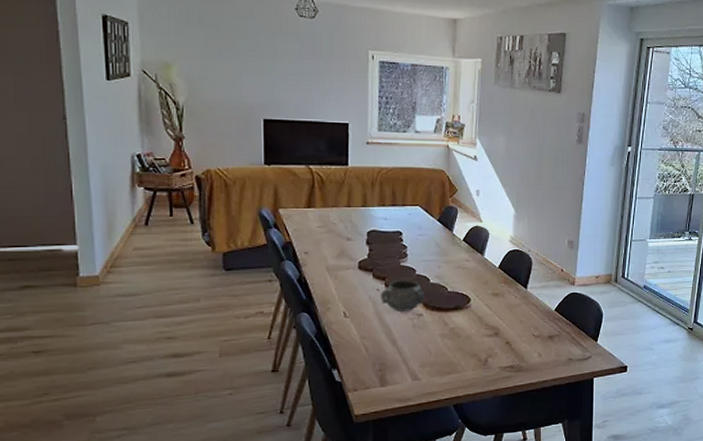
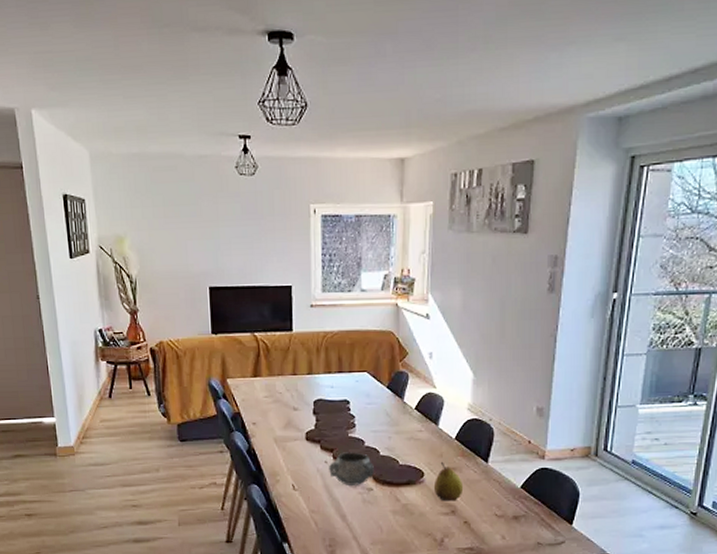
fruit: none [479,288,506,325] -> present [433,461,464,502]

